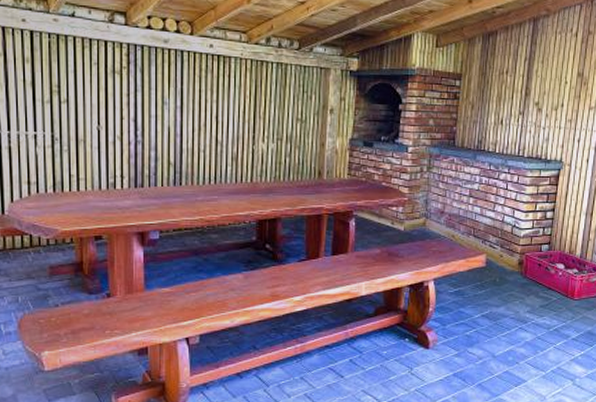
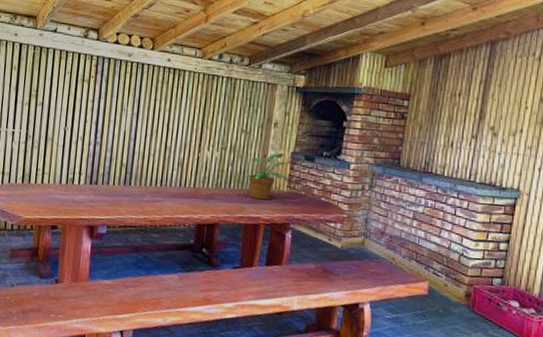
potted plant: none [305,140,349,190] -> present [246,153,289,200]

